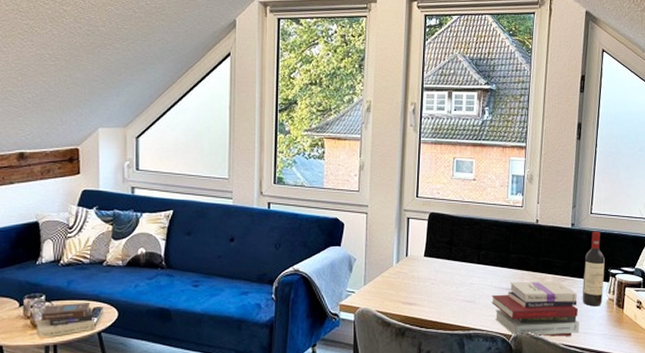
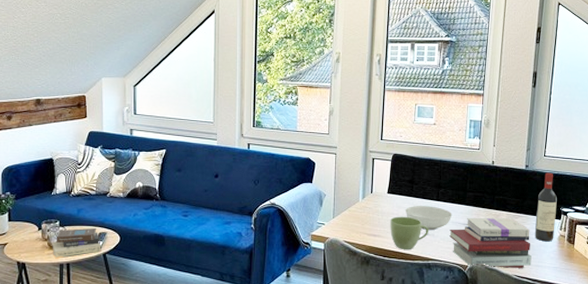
cup: none [427,281,470,319] -> present [390,216,429,249]
bowl: none [443,270,495,296] -> present [405,206,453,230]

